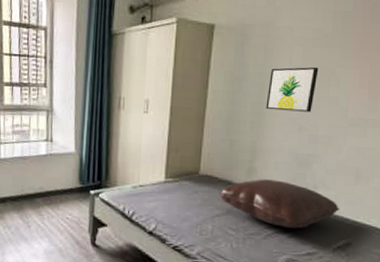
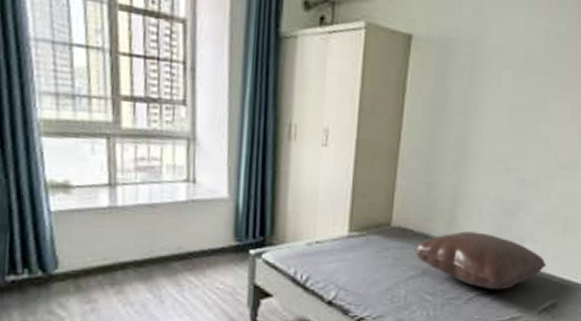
wall art: present [266,67,319,112] -> none [470,95,529,151]

